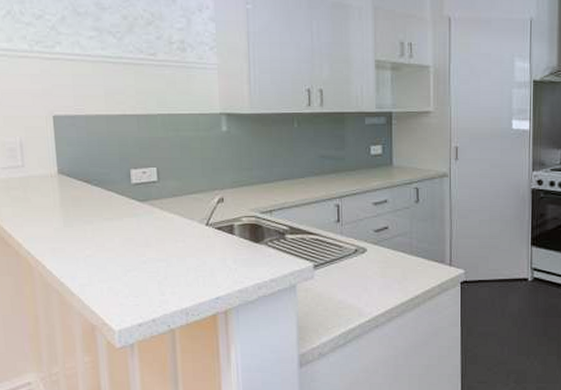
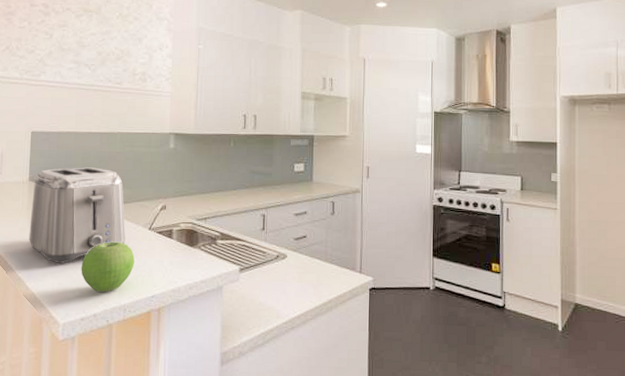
toaster: none [64,156,180,267] -> present [29,167,126,265]
fruit: none [132,240,193,295] -> present [81,242,135,292]

